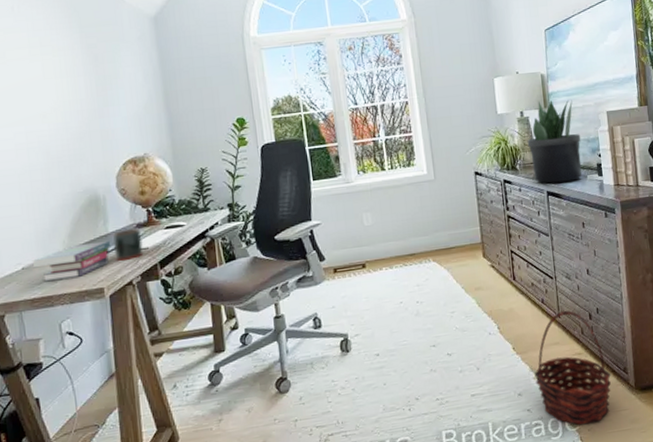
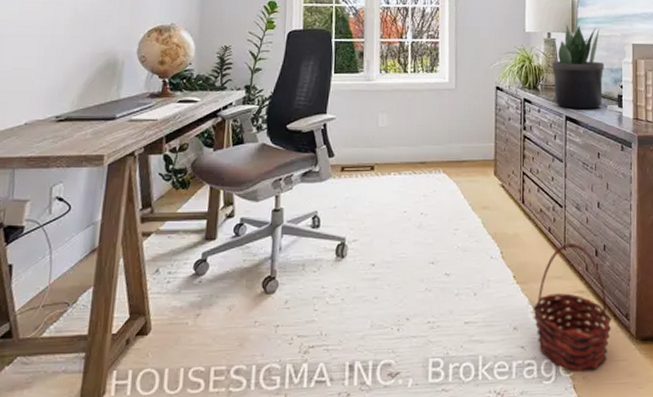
books: present [32,240,110,282] -> none [36,106,120,141]
mug: present [112,228,144,261] -> none [121,98,153,129]

